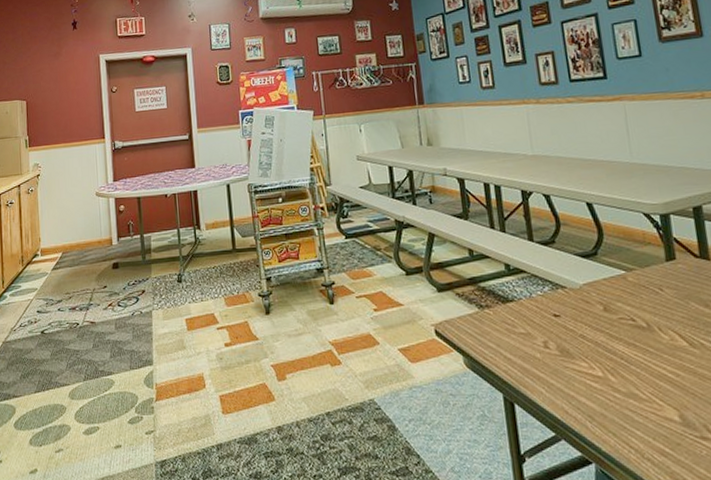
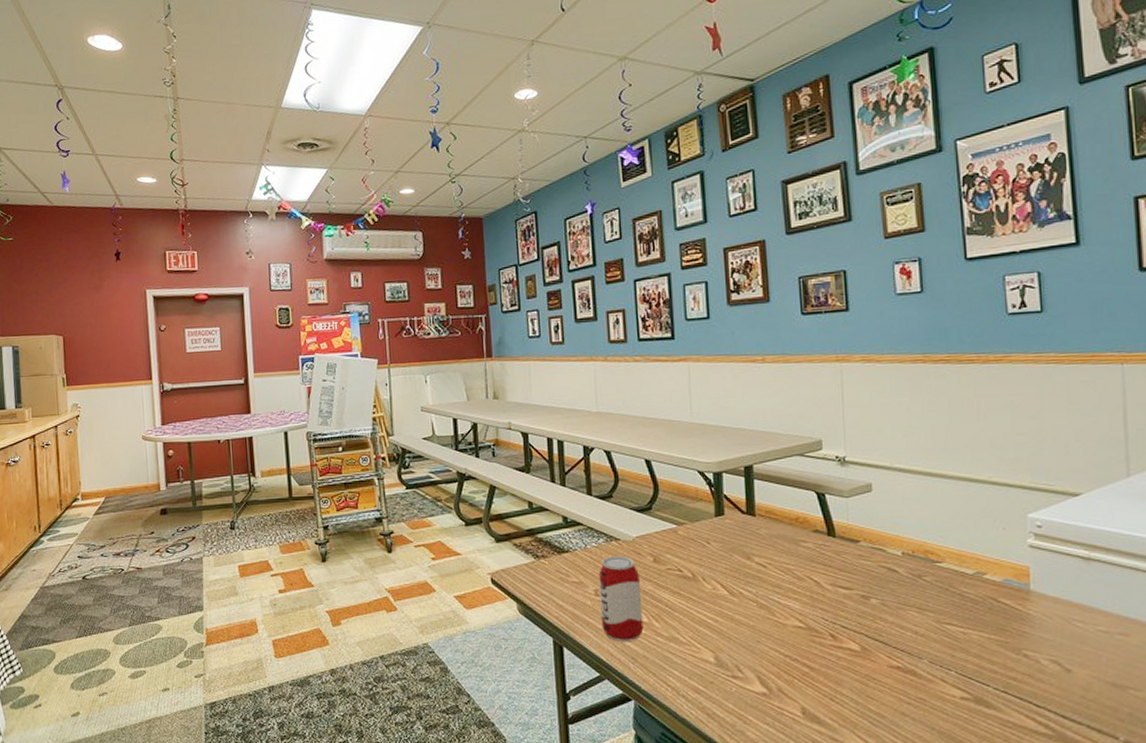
beverage can: none [546,304,599,398] -> present [598,555,644,641]

